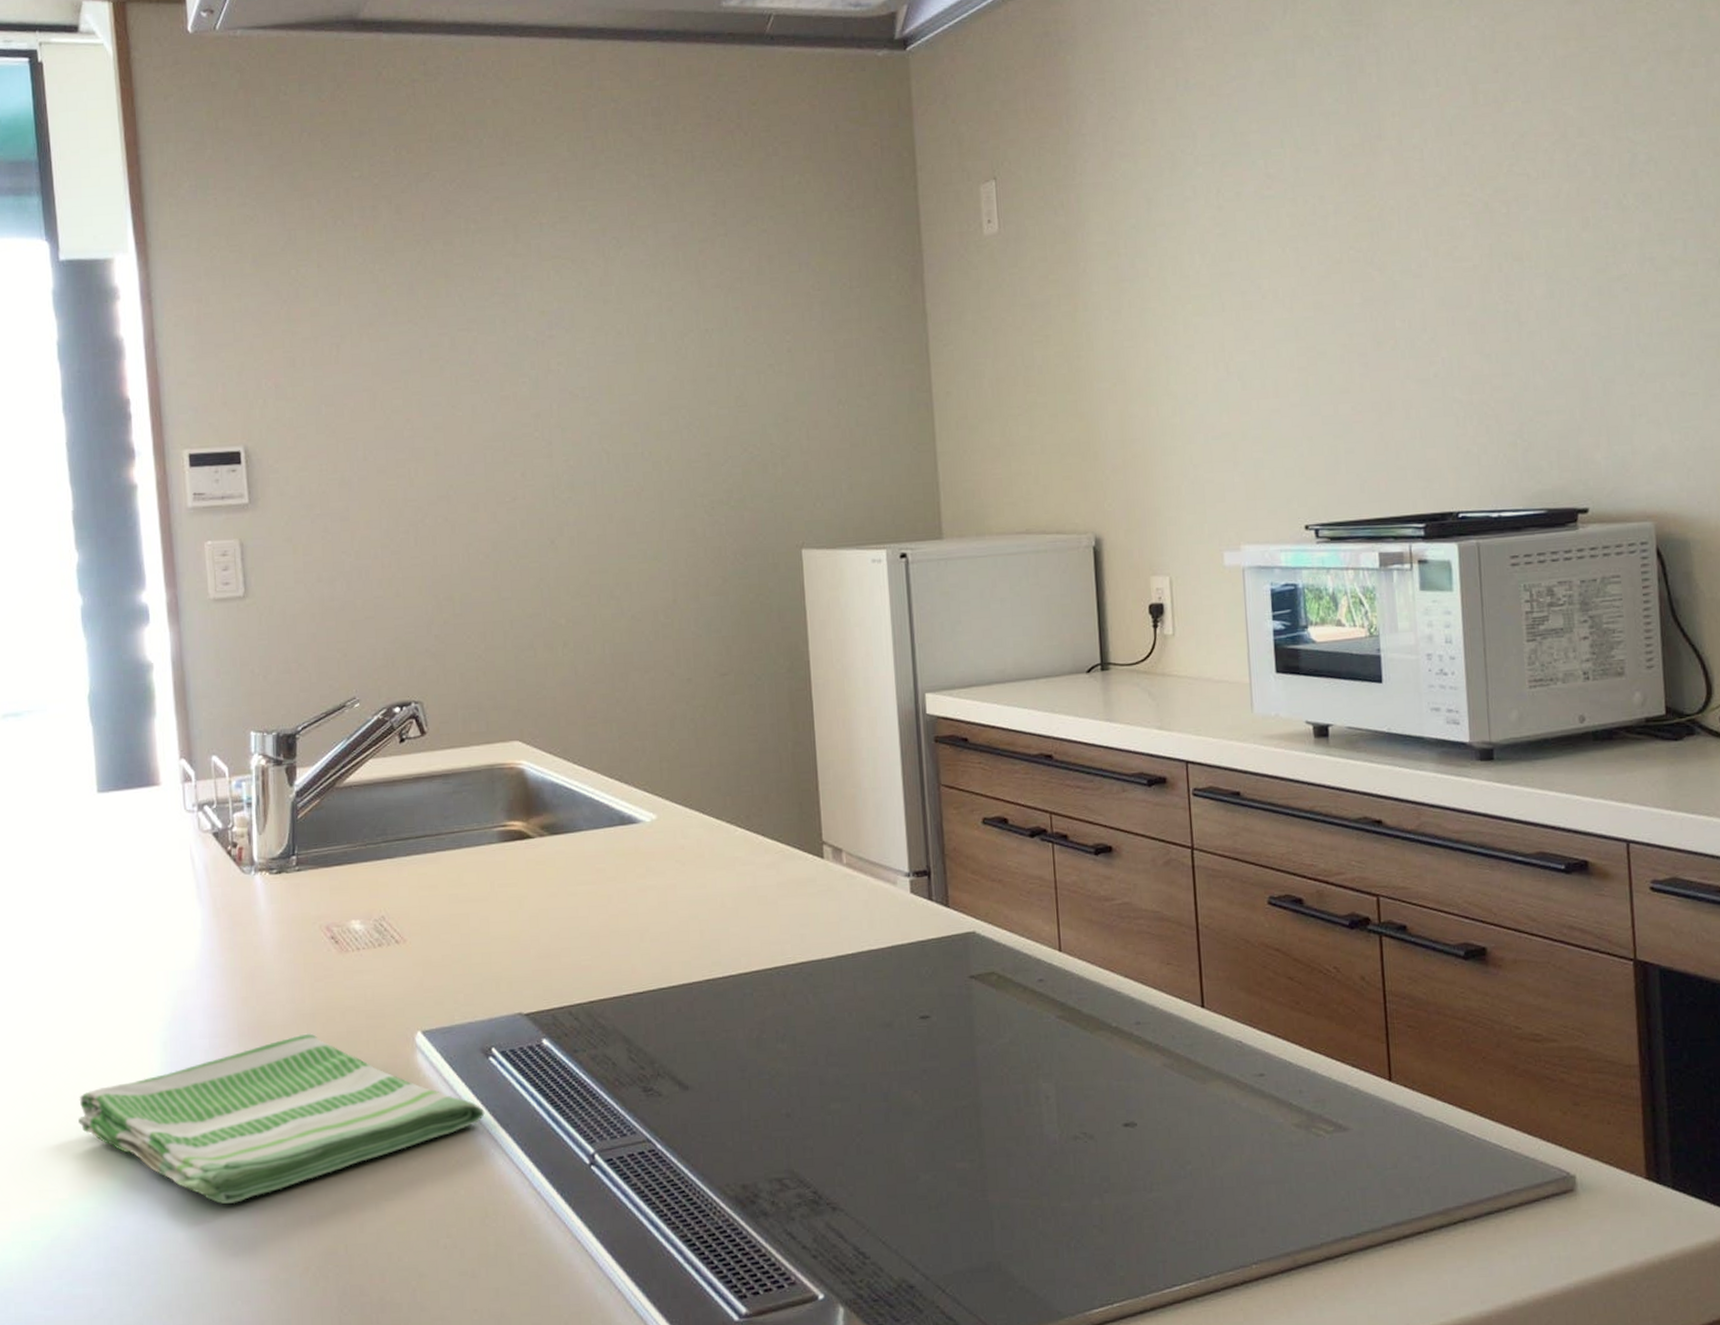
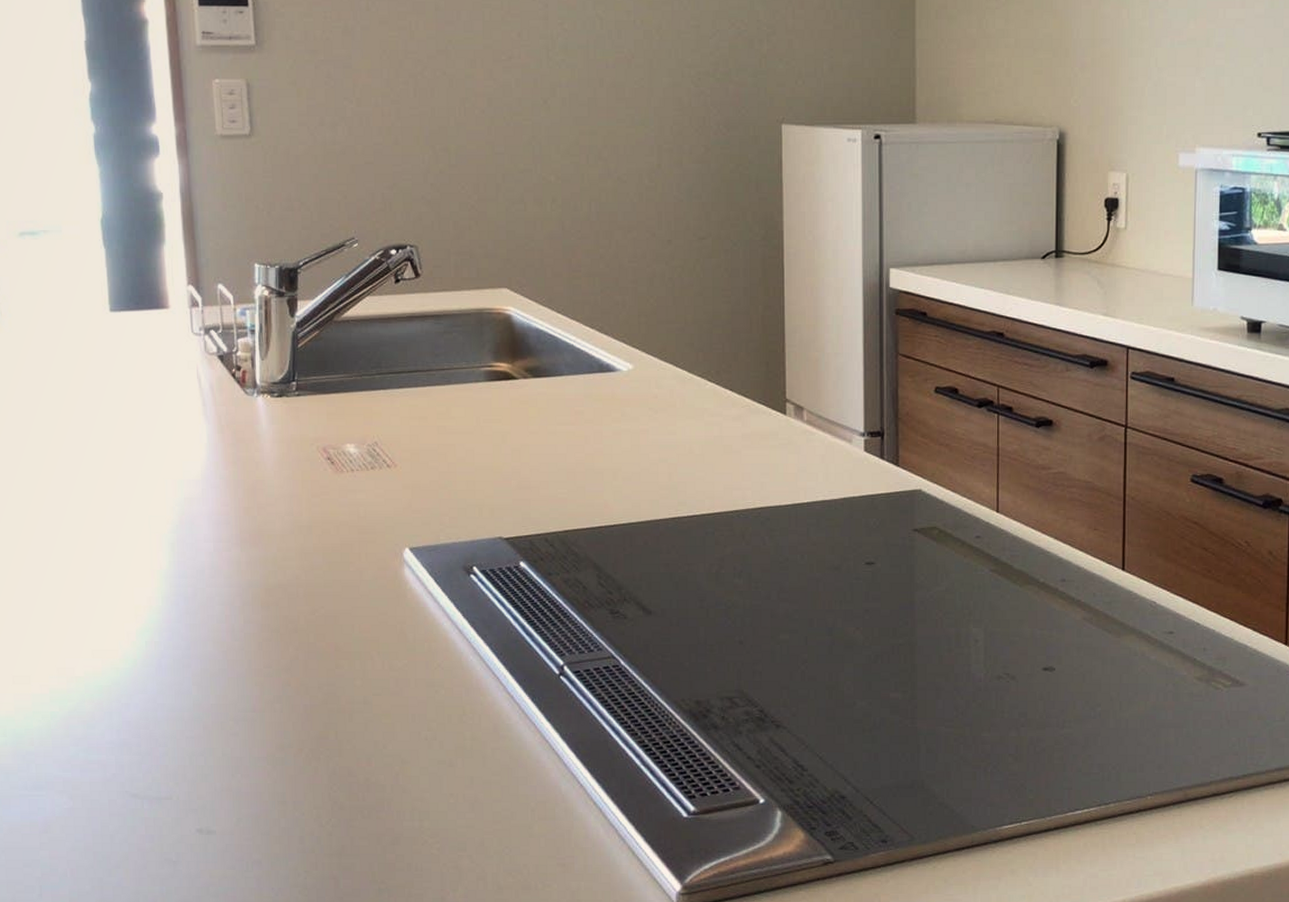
dish towel: present [78,1032,485,1204] -> none [93,542,465,690]

